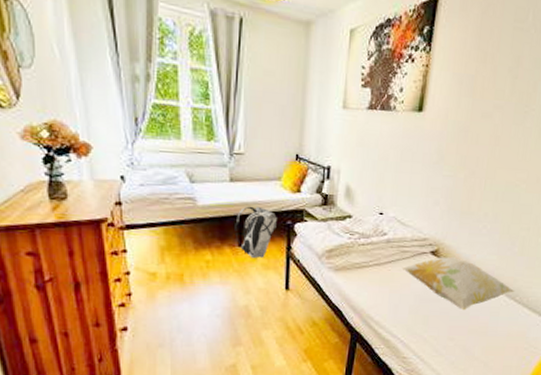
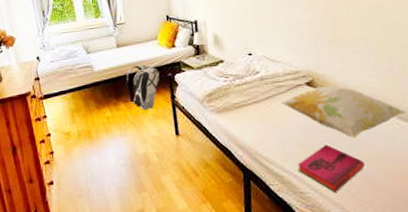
hardback book: none [405,314,468,359] -> present [297,144,365,192]

